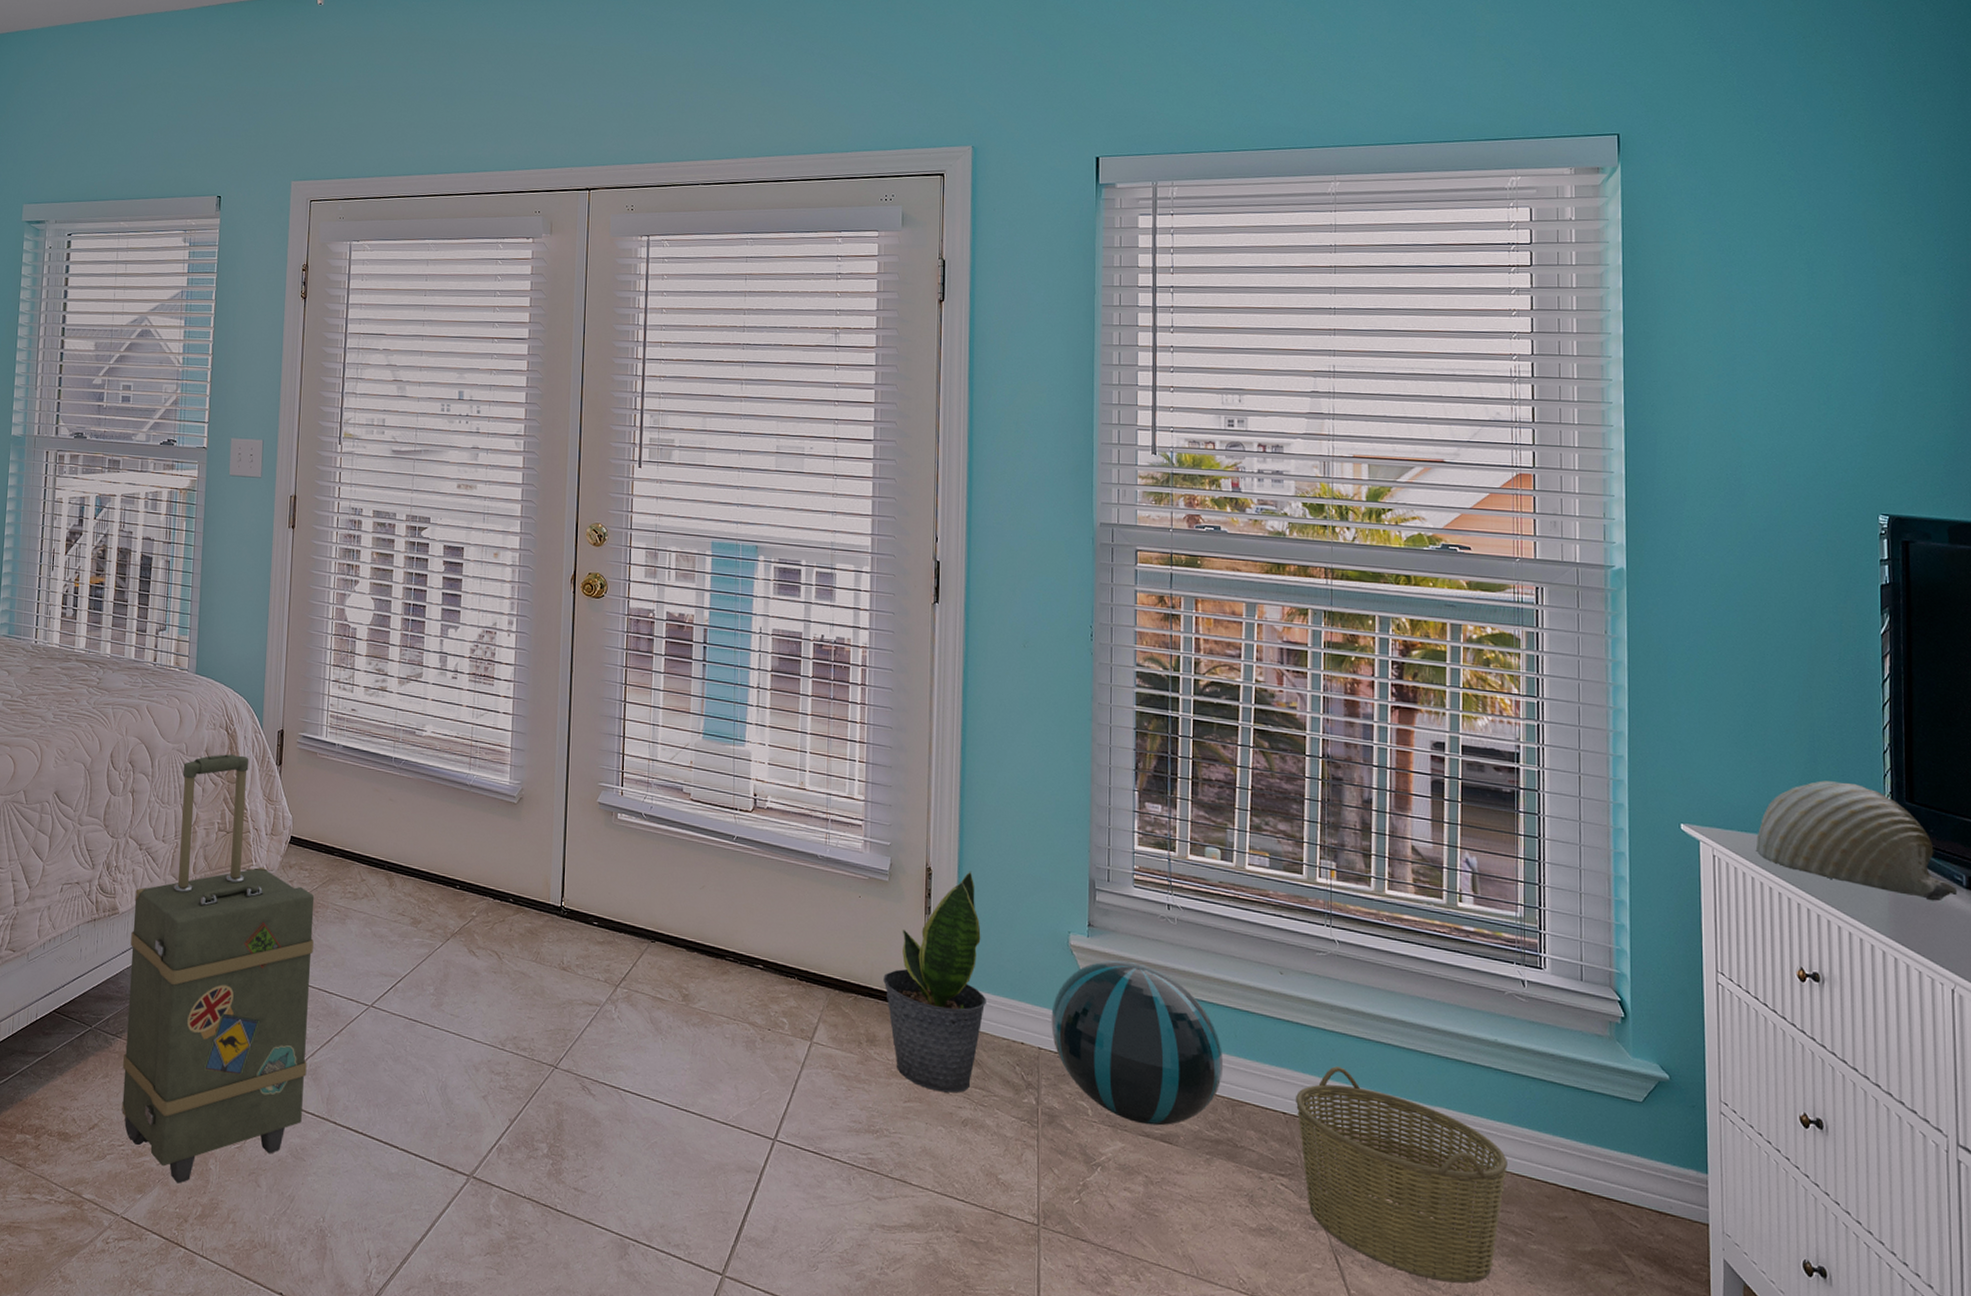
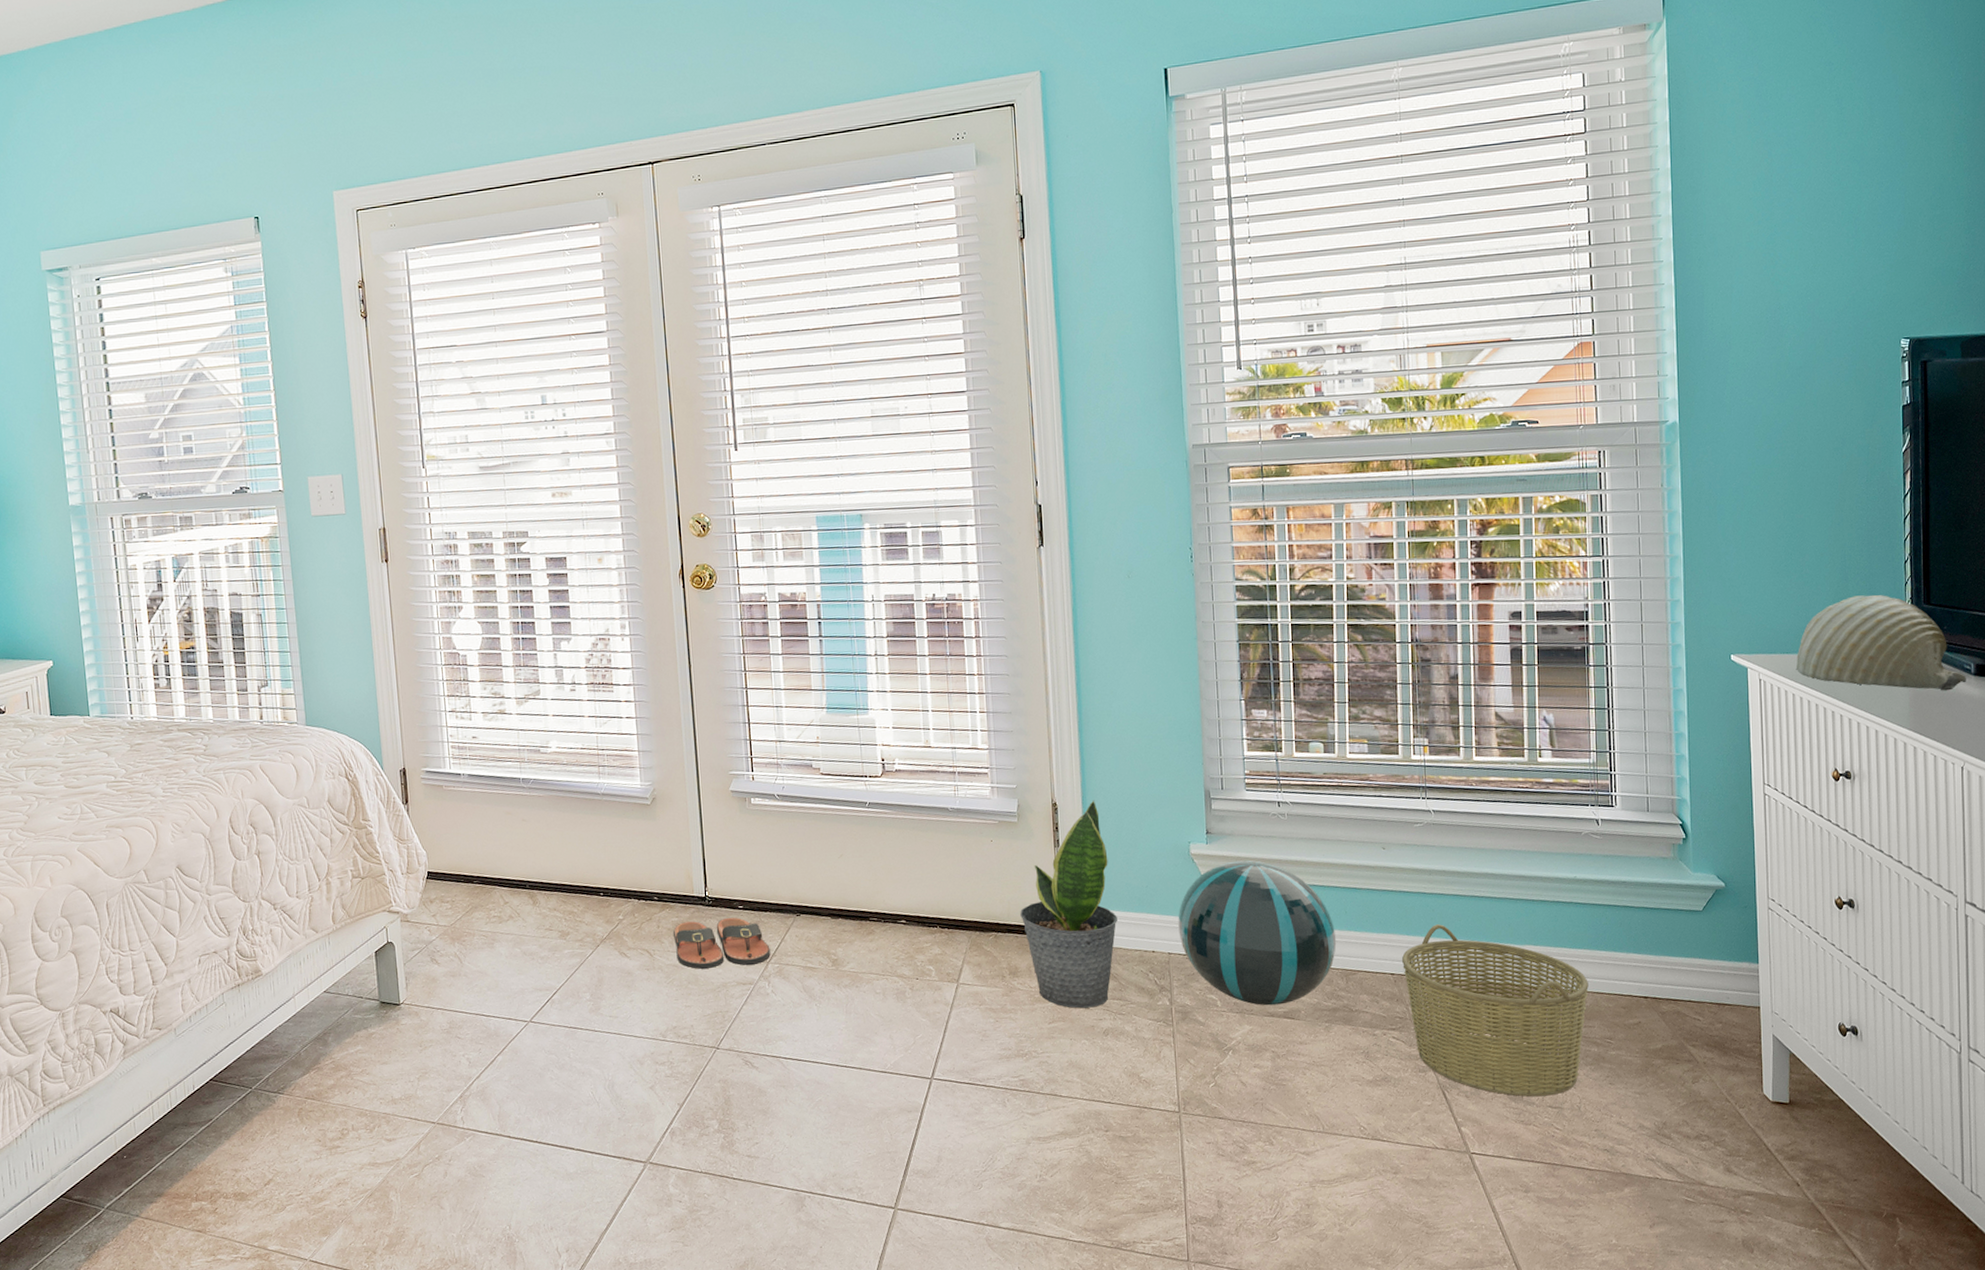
suitcase: present [121,754,315,1184] -> none [276,800,476,1220]
flip-flop: none [525,929,621,986] -> present [673,917,771,969]

